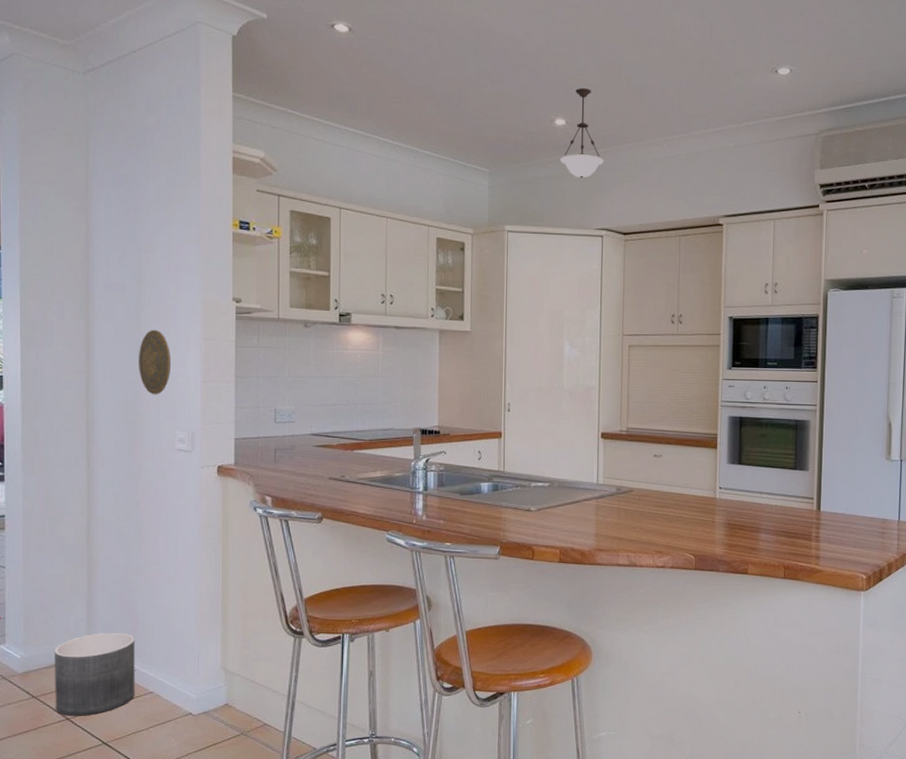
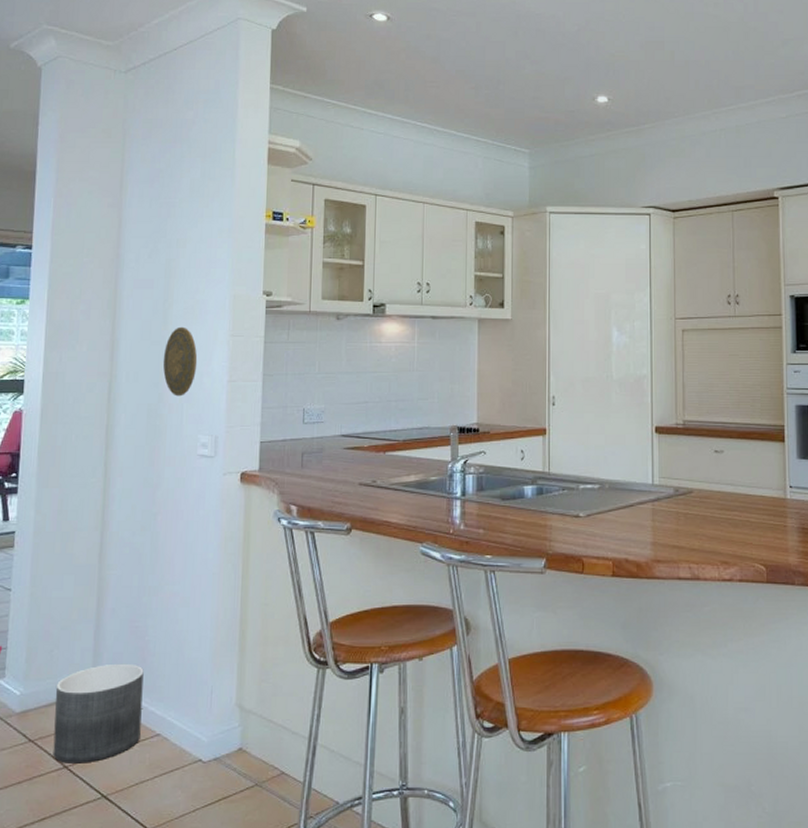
pendant light: present [559,88,604,179] -> none [602,65,649,156]

